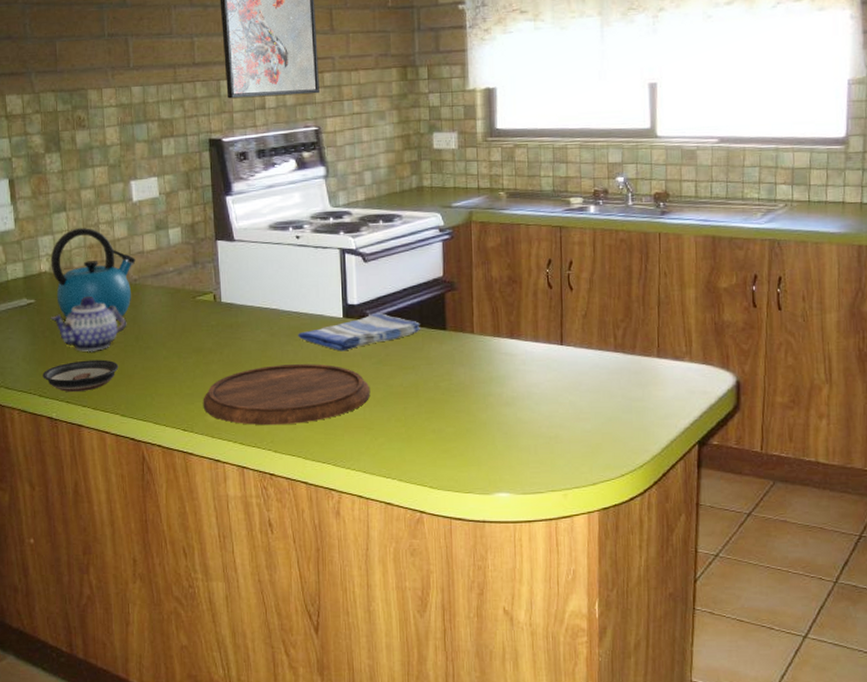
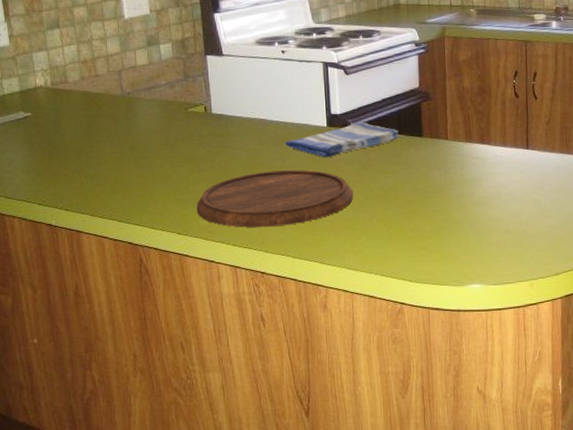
saucer: present [42,359,119,393] -> none [41,169,115,201]
kettle: present [50,228,136,319] -> none [45,44,129,131]
teapot: present [50,296,127,353] -> none [47,108,122,162]

